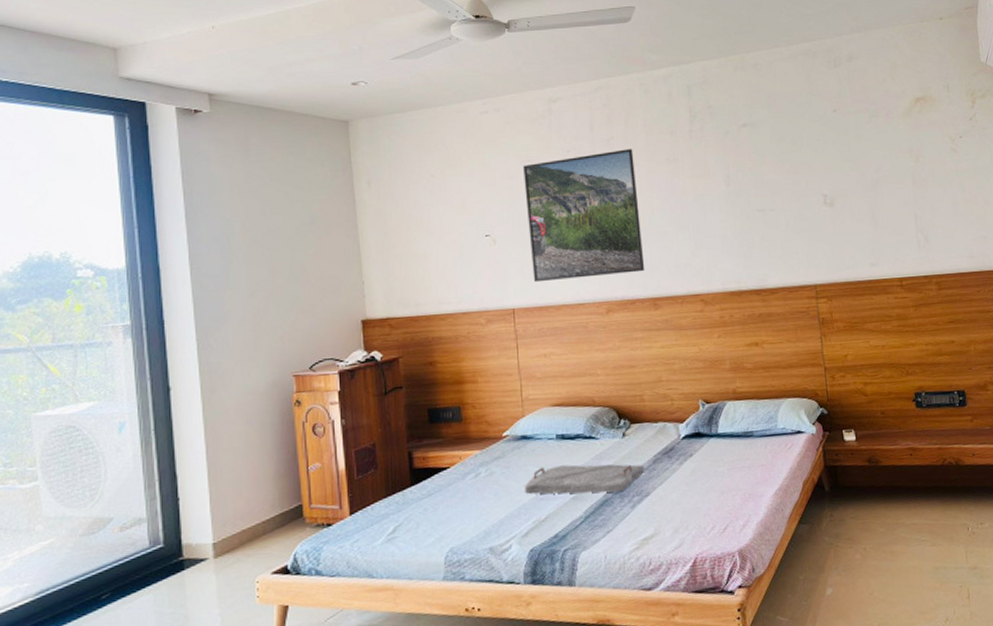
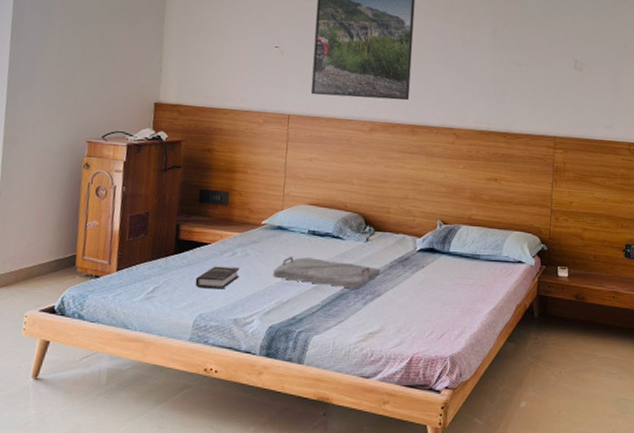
hardback book: none [439,489,488,519] -> present [195,266,240,290]

